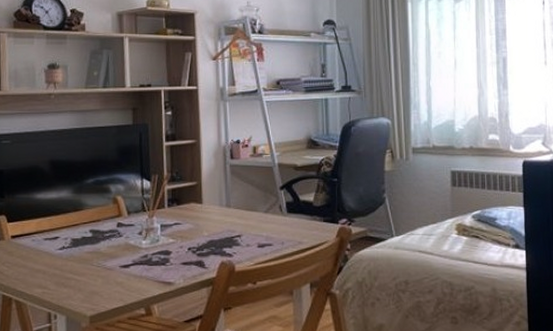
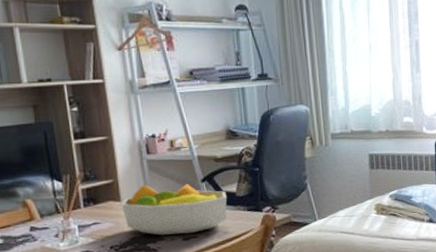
fruit bowl: none [202,188,304,240] -> present [121,184,227,235]

